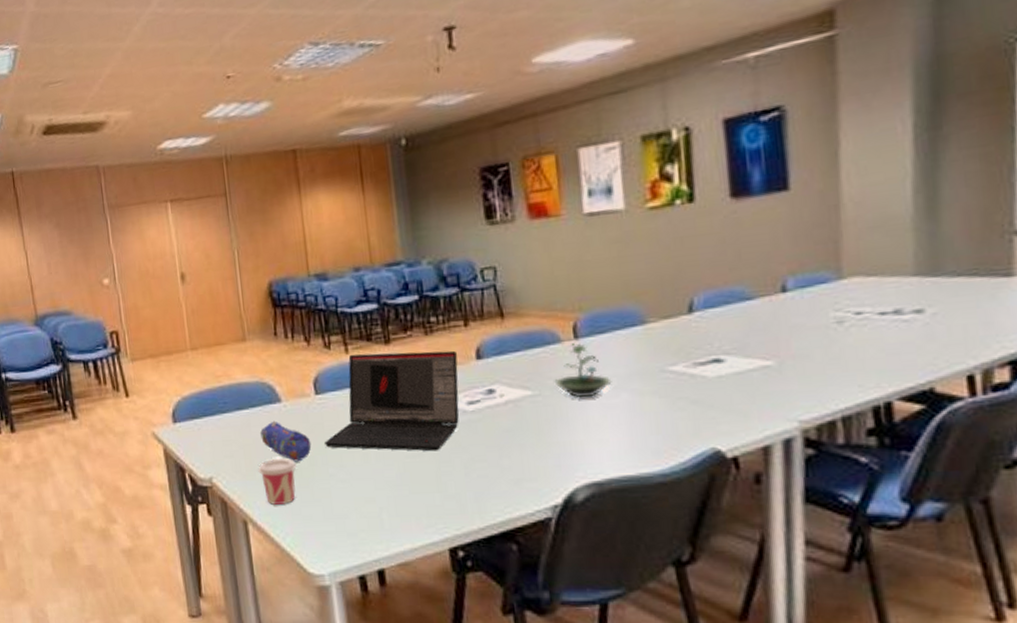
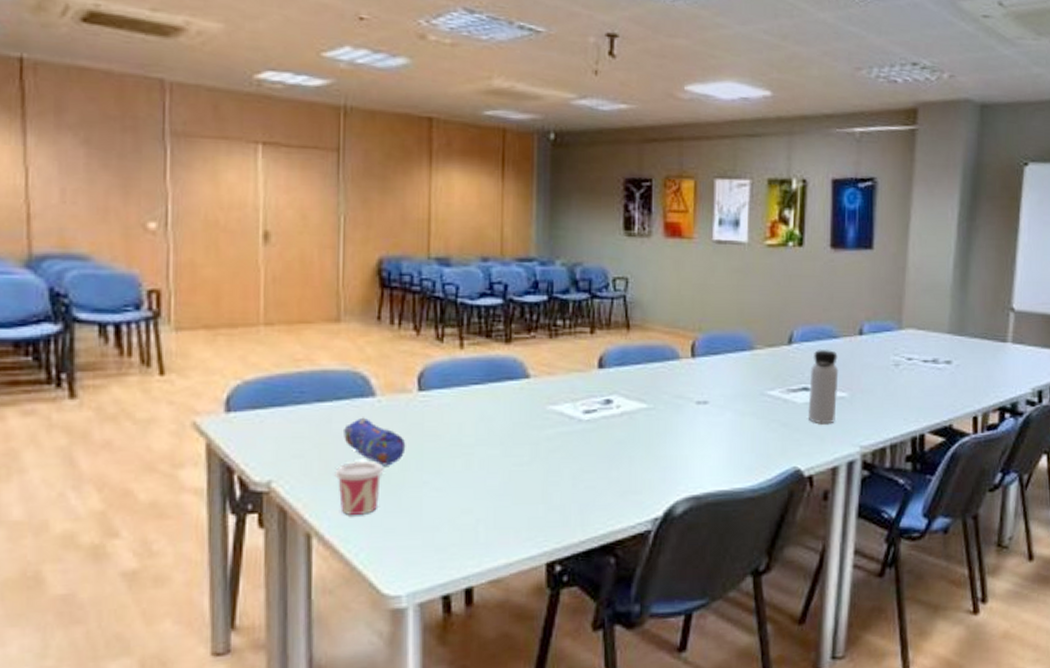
laptop: present [325,350,459,452] -> none [422,350,580,460]
terrarium: present [554,342,612,397] -> none [669,360,719,414]
water bottle: none [721,314,761,398] -> present [808,349,839,424]

